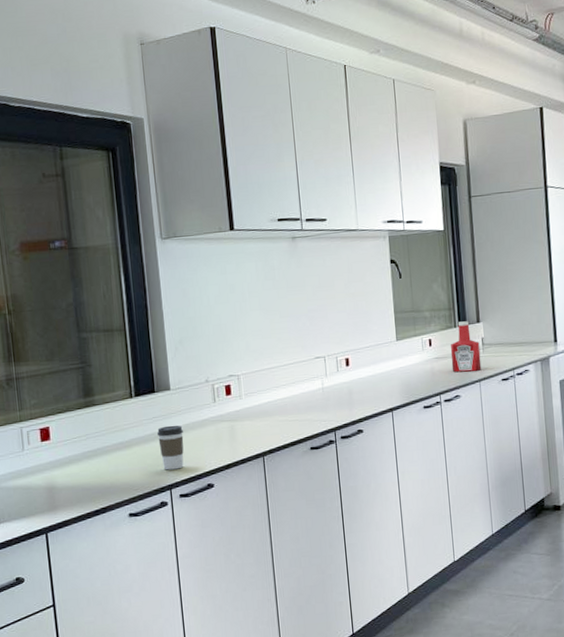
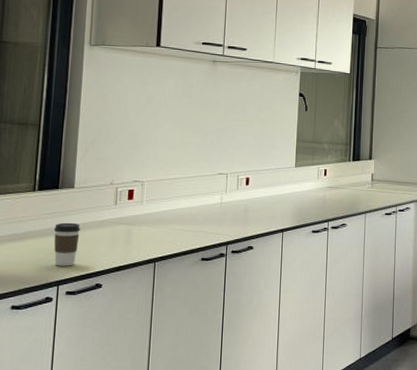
ketchup bottle: present [450,321,482,373] -> none [342,157,369,203]

